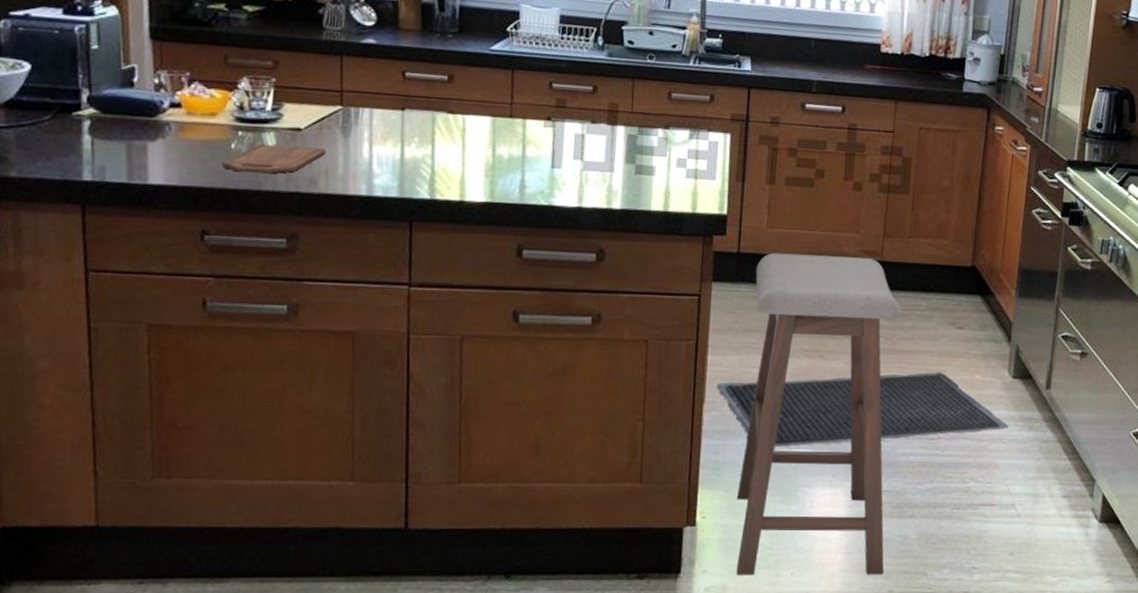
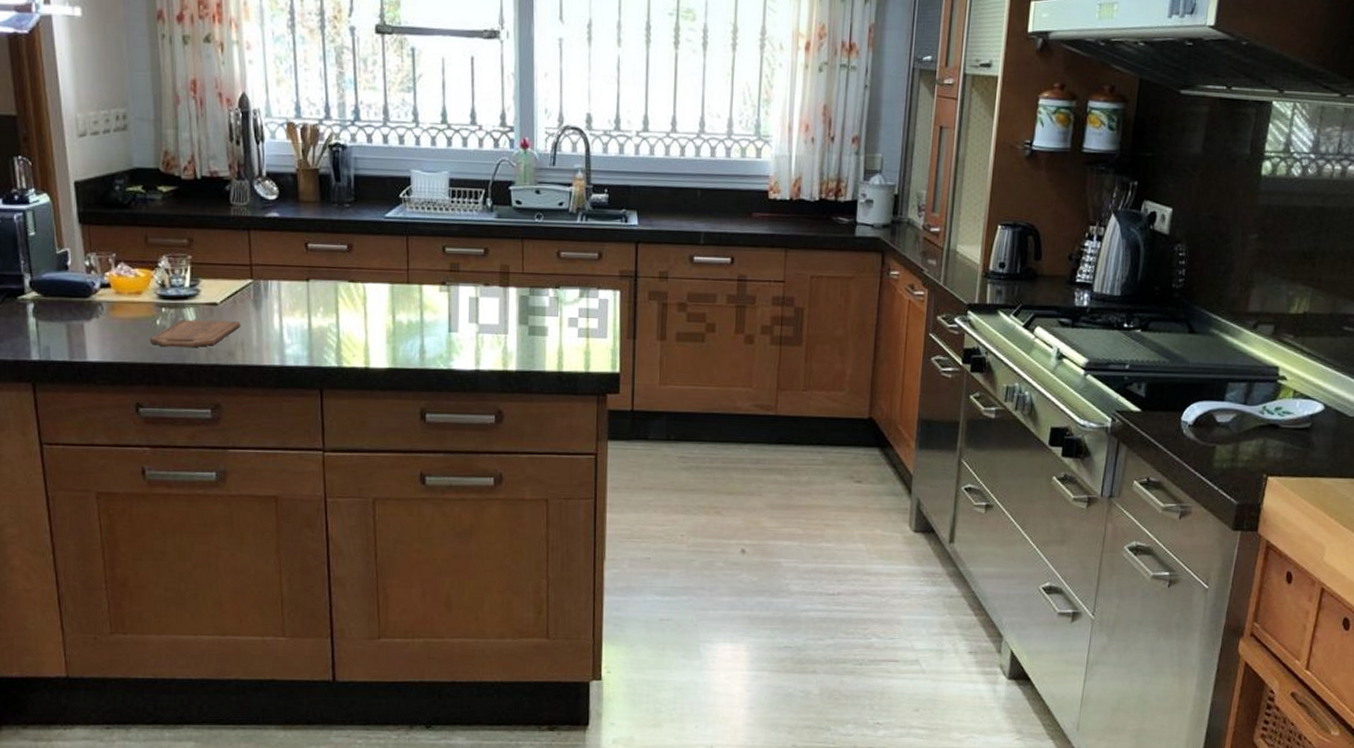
floor mat: present [716,372,1009,448] -> none [616,527,911,604]
bar stool: present [736,252,901,575] -> none [641,409,797,730]

